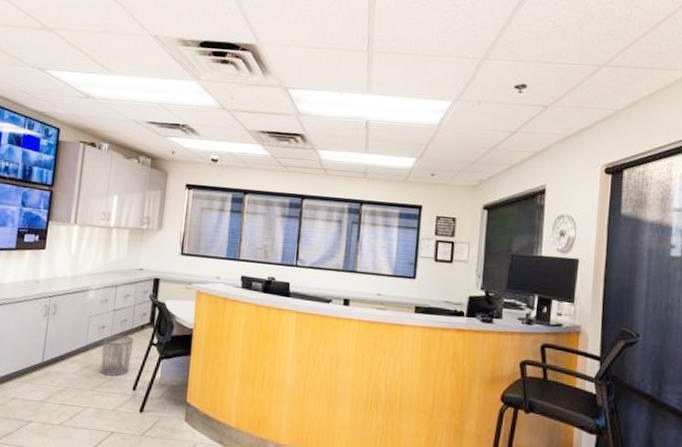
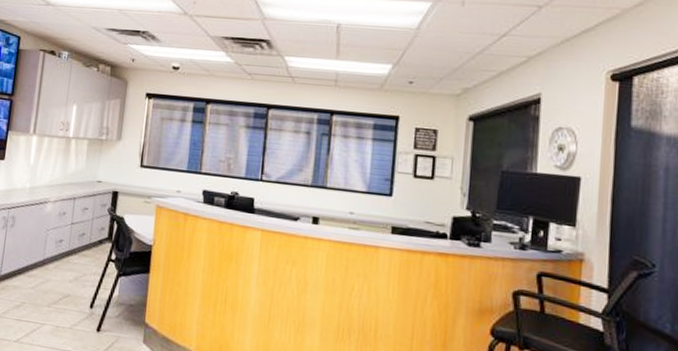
waste bin: present [100,335,133,376] -> none [57,249,91,293]

